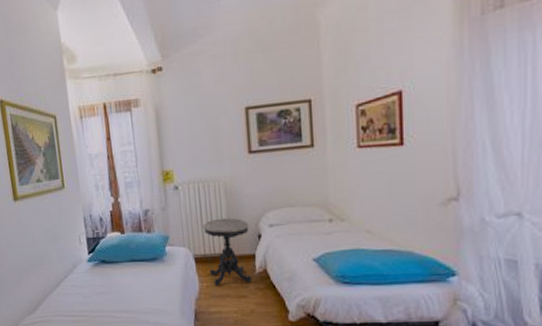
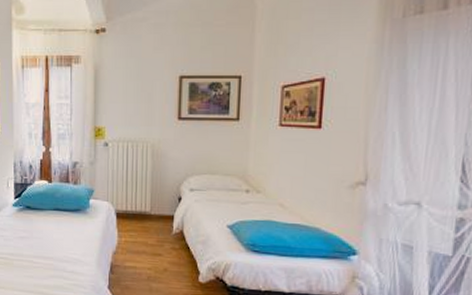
side table: present [203,217,251,287] -> none [128,178,171,243]

